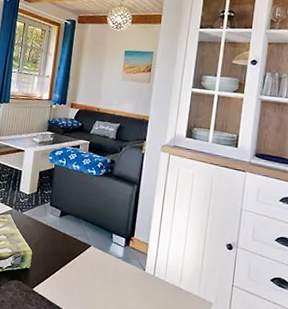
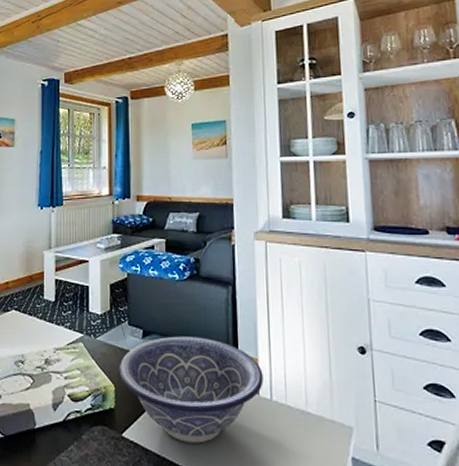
decorative bowl: none [37,218,151,302] -> present [119,336,264,444]

